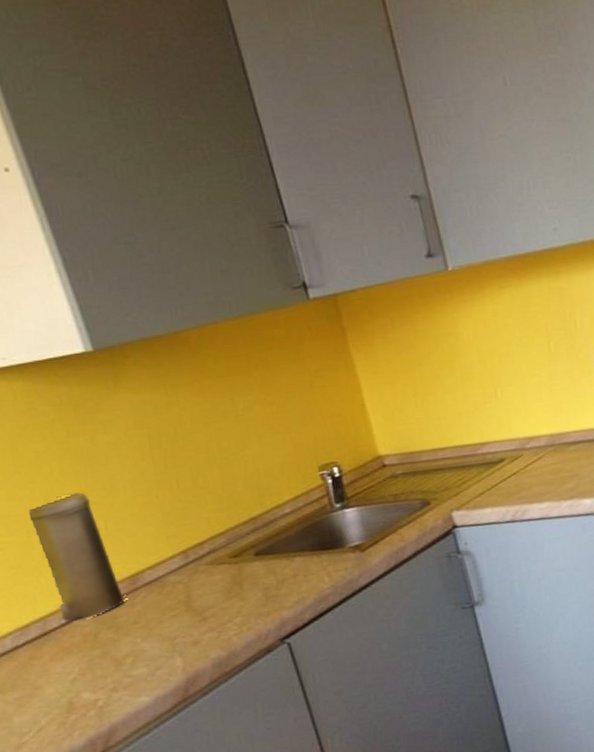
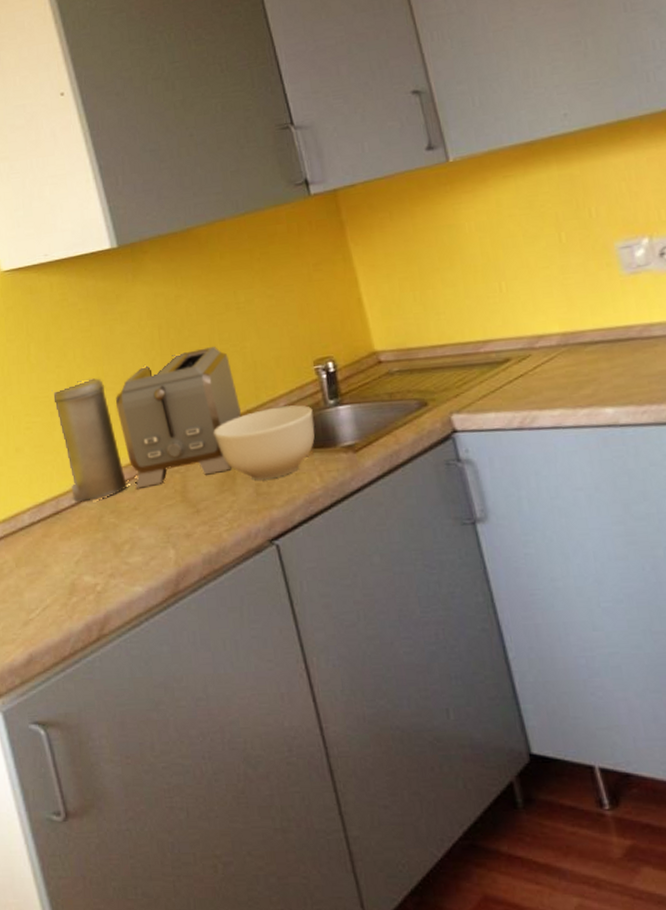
toaster: none [104,456,245,602] -> present [116,347,241,489]
bowl: none [216,510,323,585] -> present [213,405,315,480]

